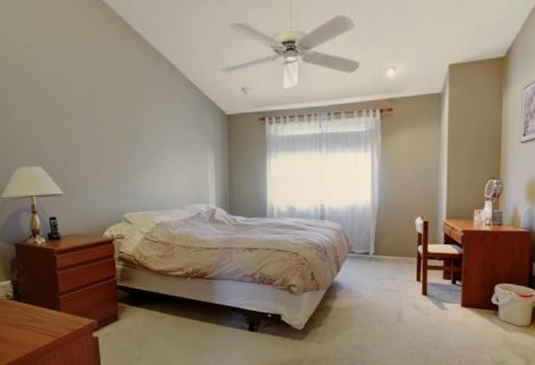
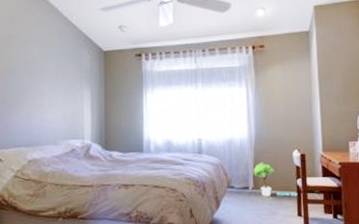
potted tree: none [375,228,418,263] -> present [253,162,298,197]

